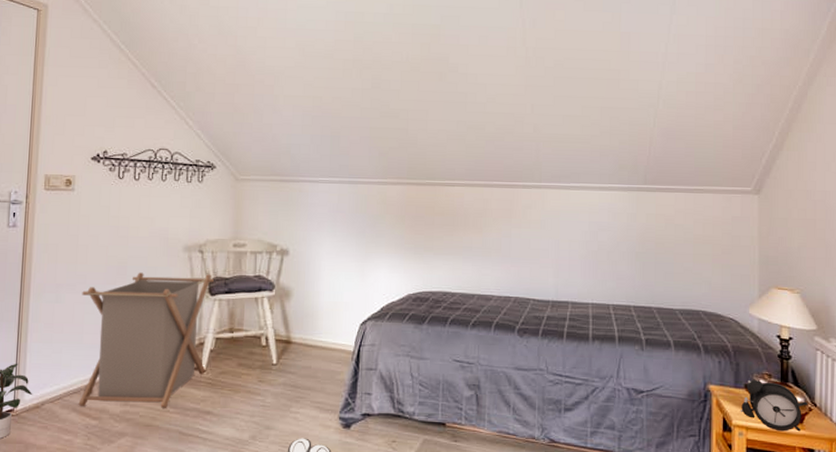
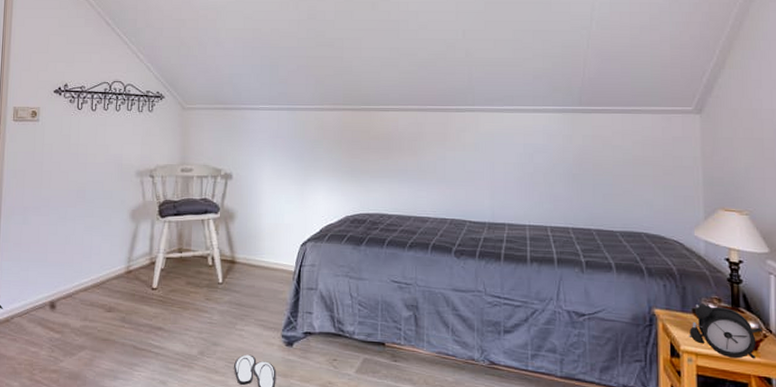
laundry basket: present [78,272,214,408] -> none [43,196,164,324]

